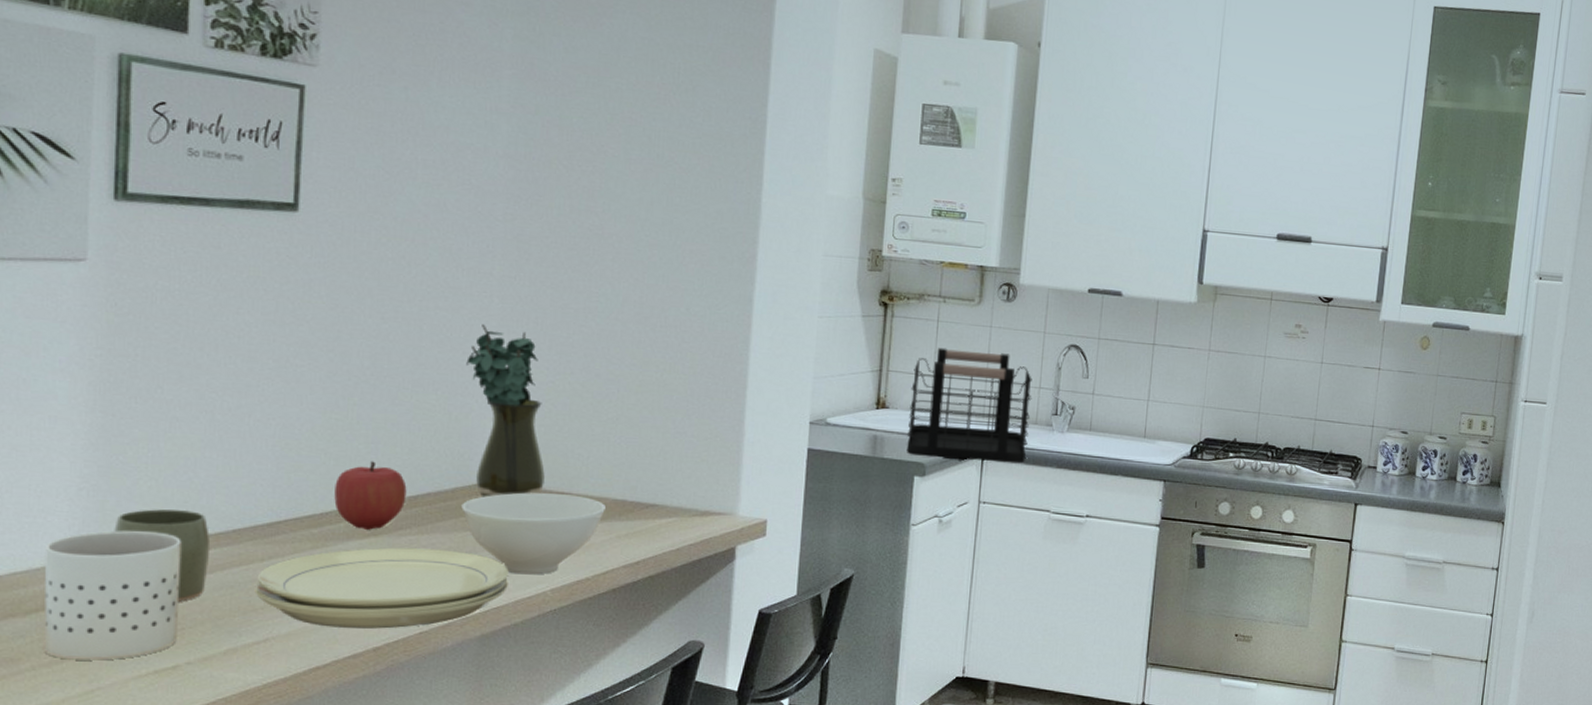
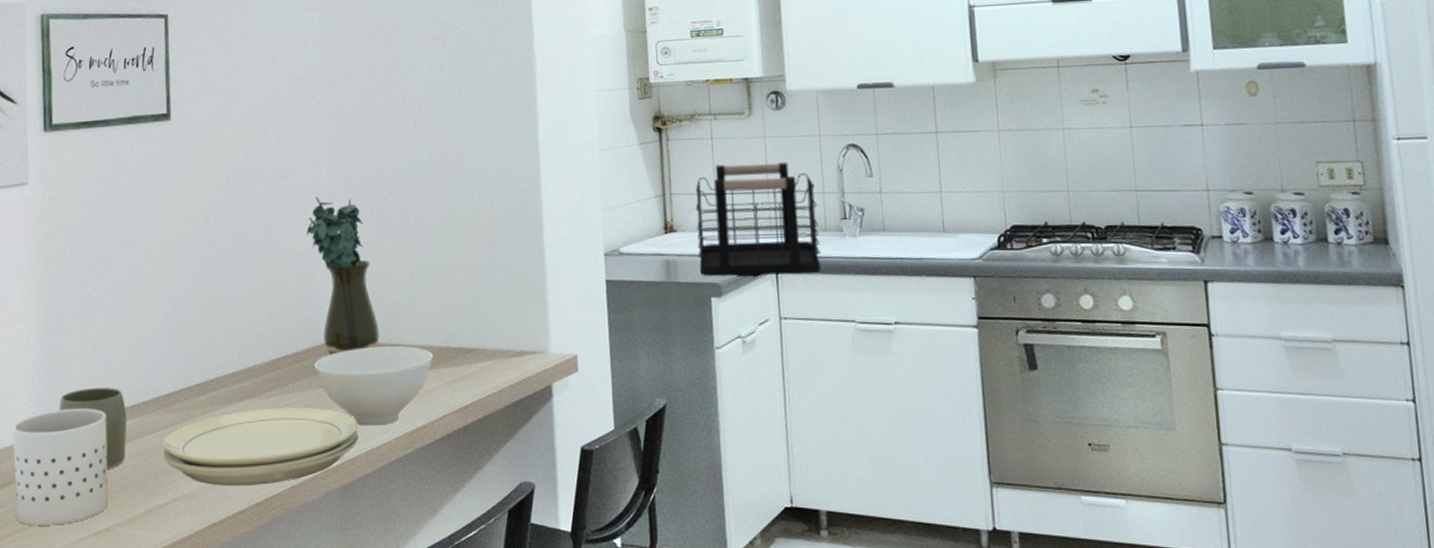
fruit: present [334,461,407,530] -> none [215,330,270,393]

